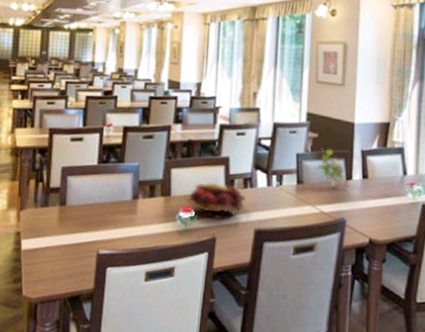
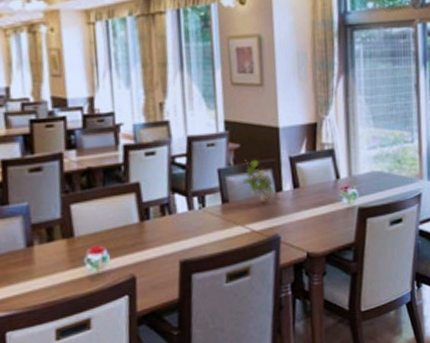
fruit basket: present [184,182,246,218] -> none [91,213,165,255]

